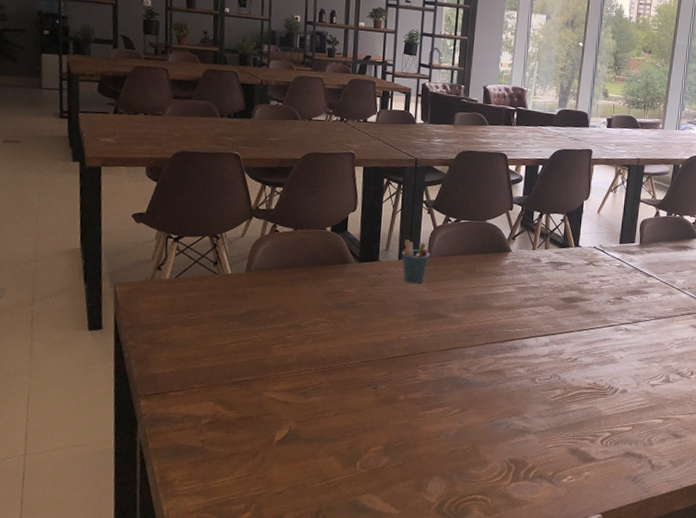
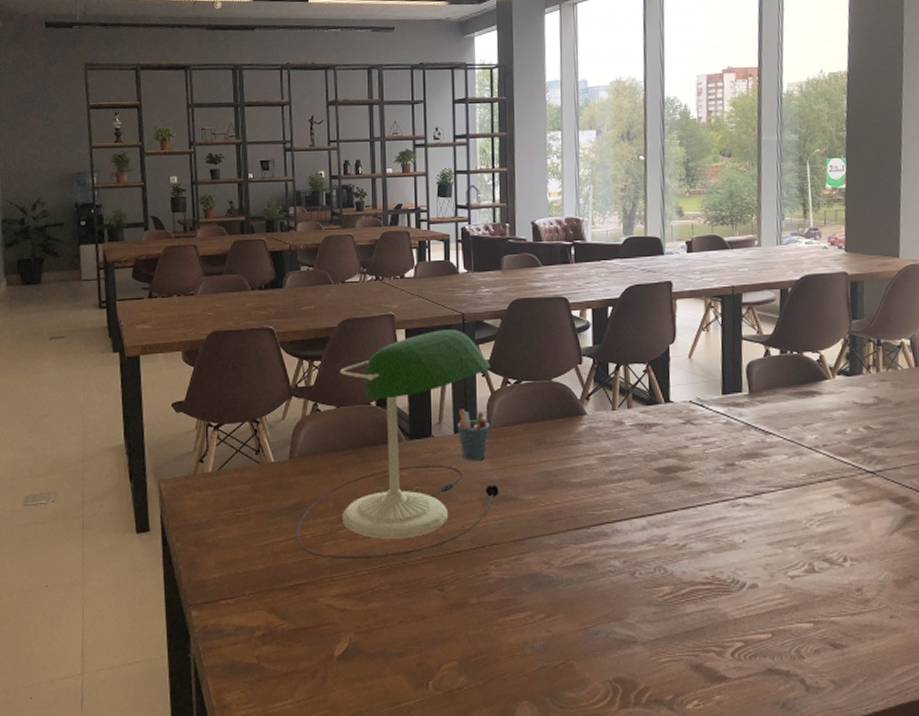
desk lamp: none [247,170,435,360] -> present [297,330,499,559]

